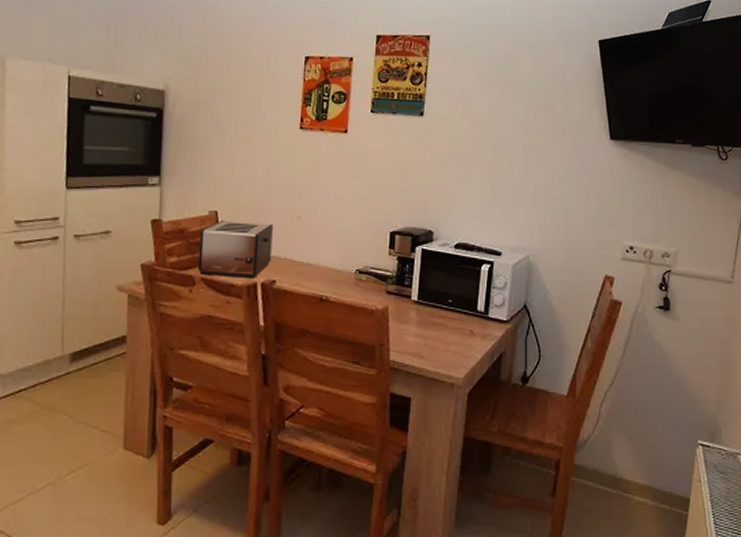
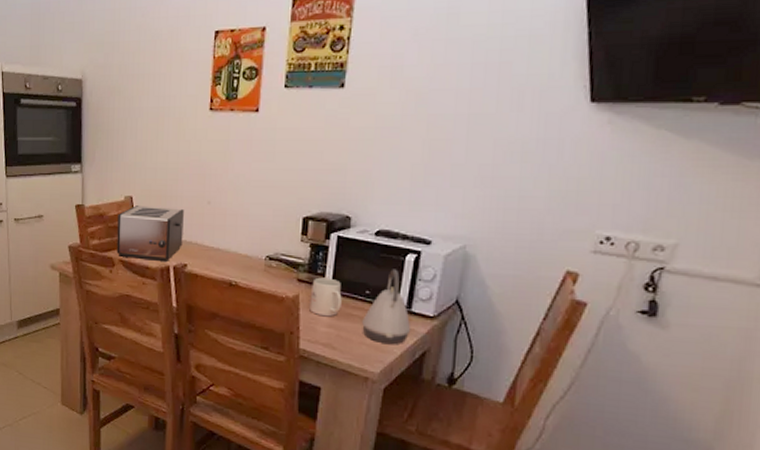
mug: none [398,289,428,327] -> present [309,277,342,317]
kettle: none [447,278,489,349] -> present [362,269,411,344]

